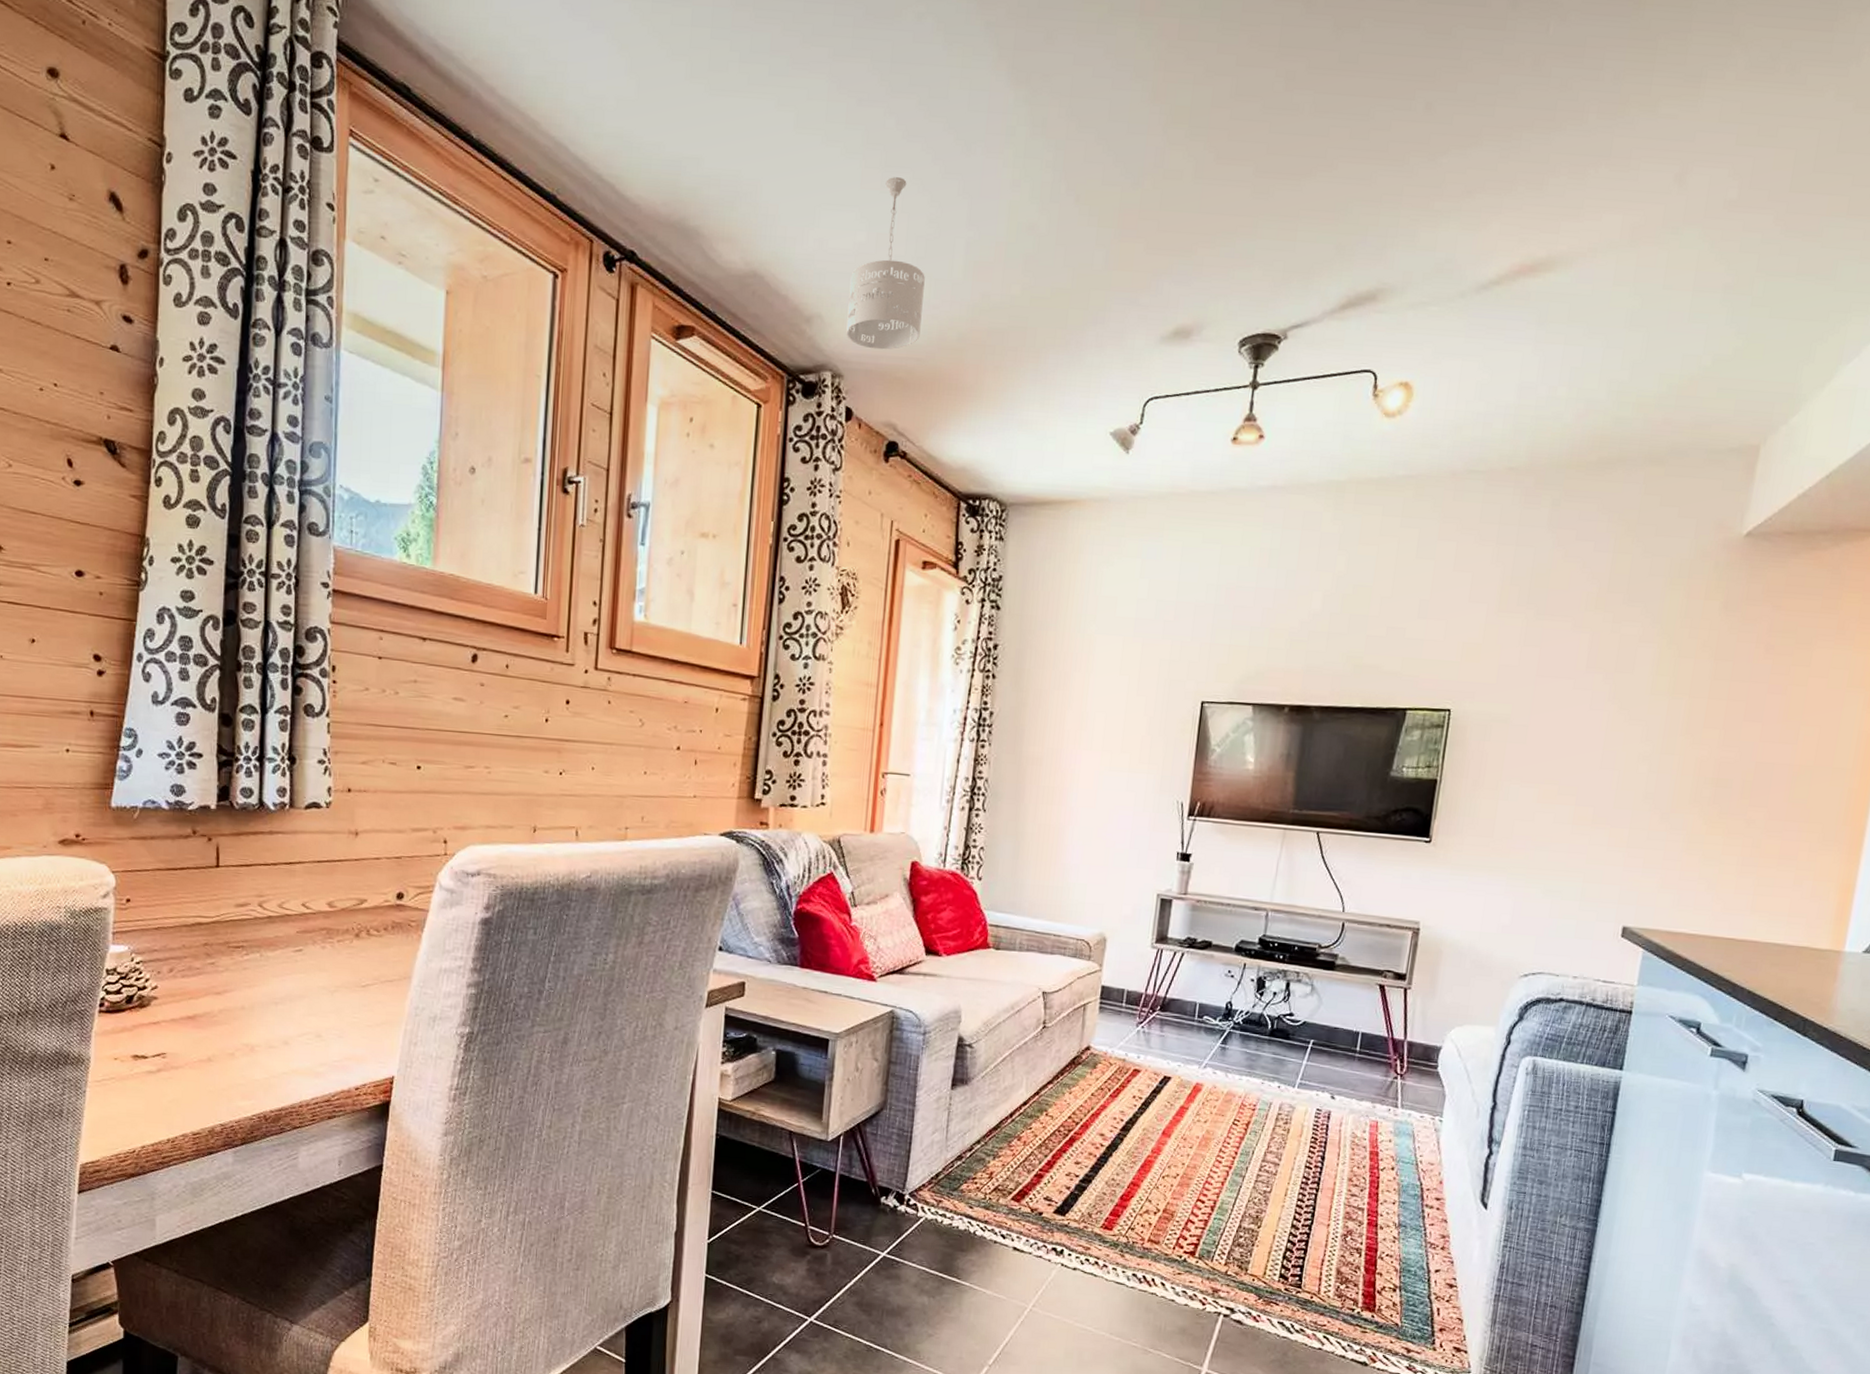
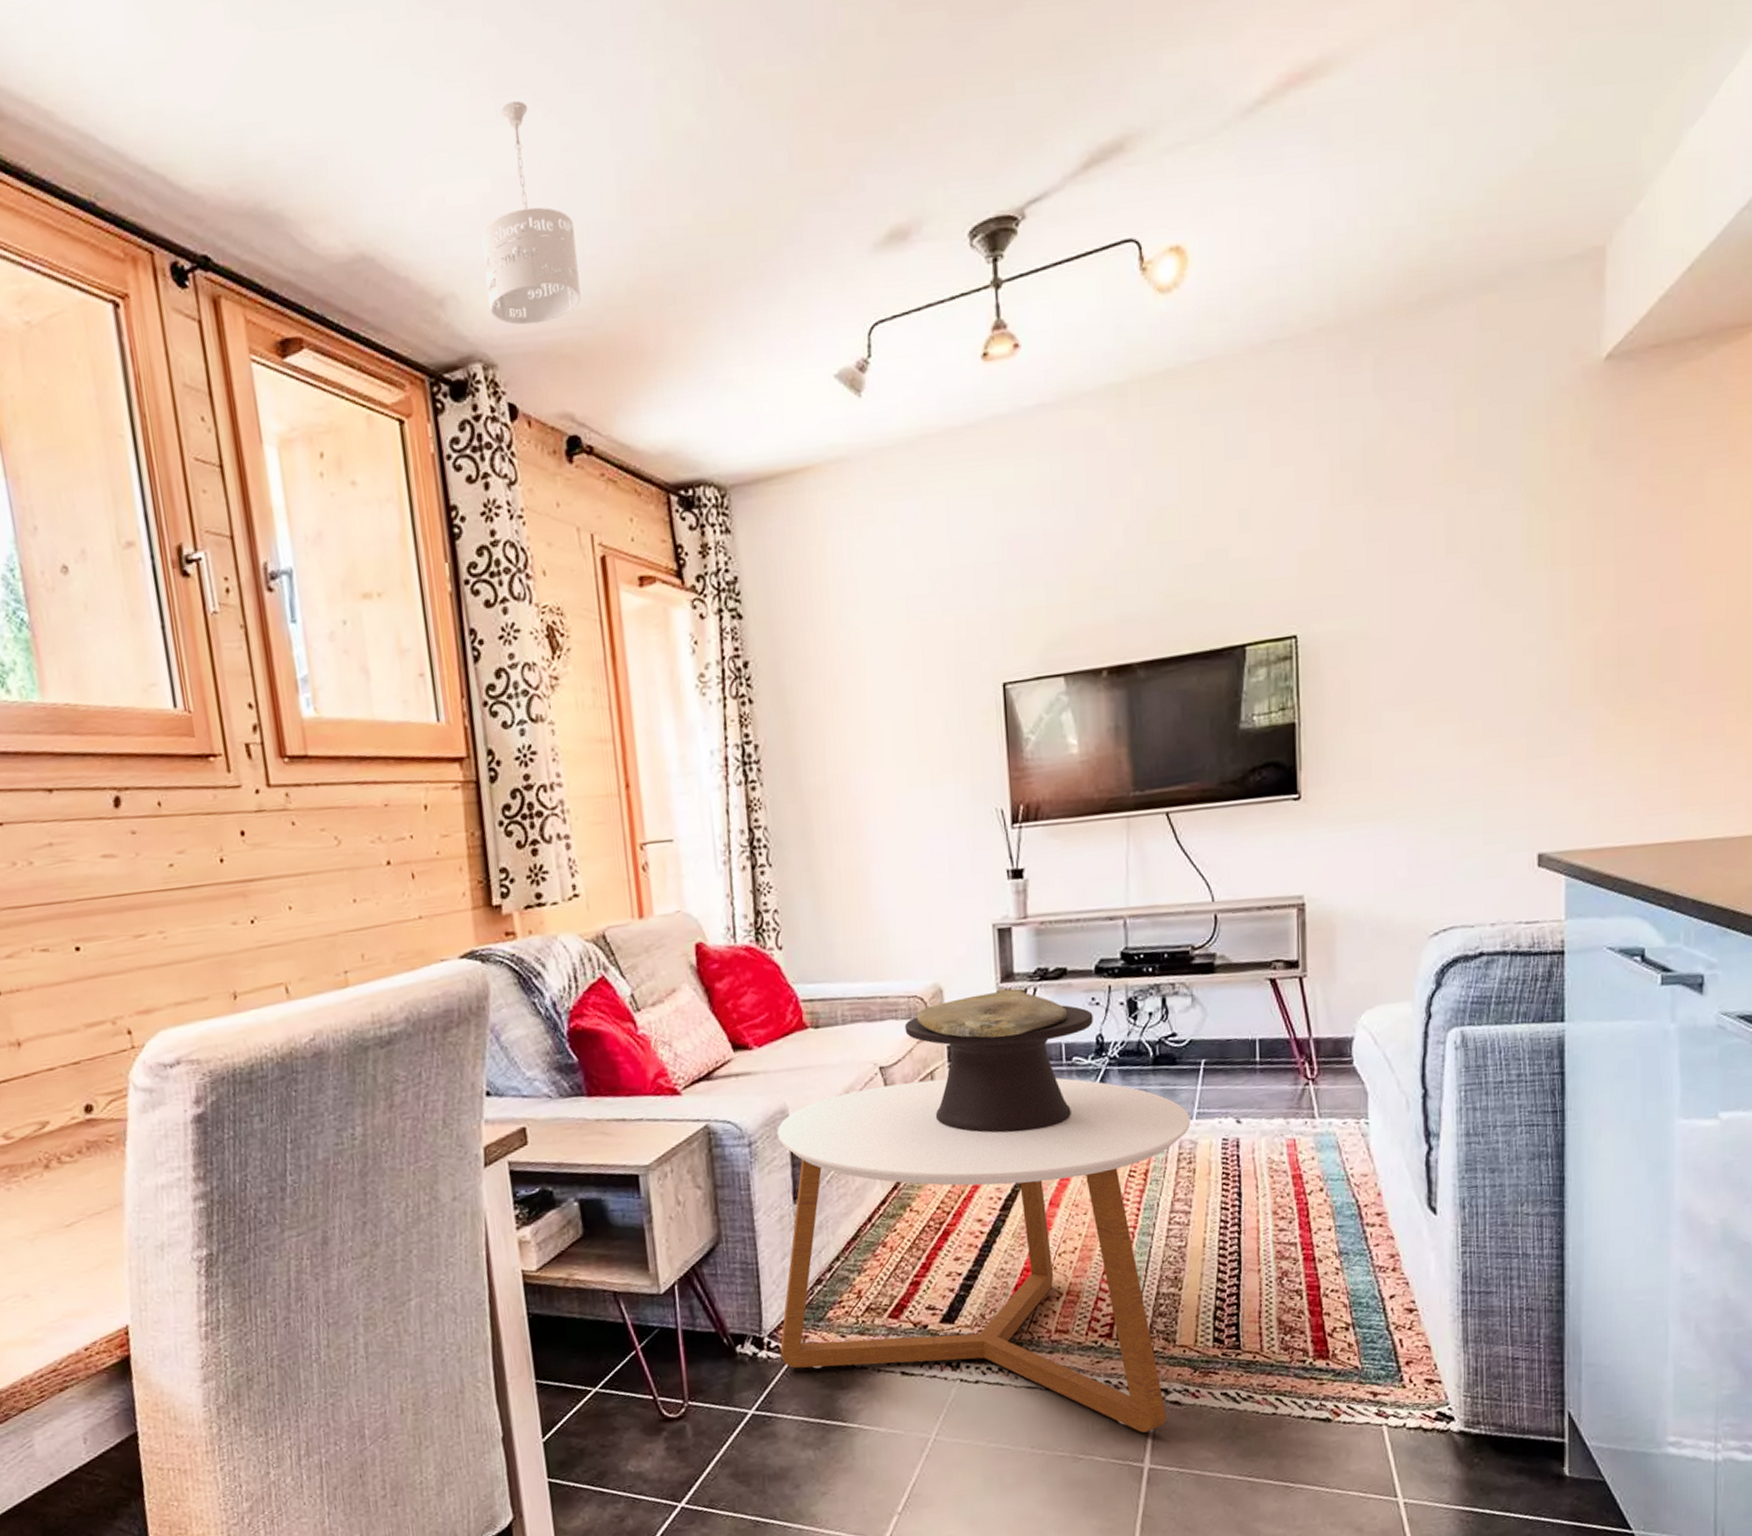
coffee table: none [917,1007,1293,1342] -> present [777,1078,1191,1433]
decorative bowl: none [1069,948,1227,1070] -> present [904,988,1093,1133]

